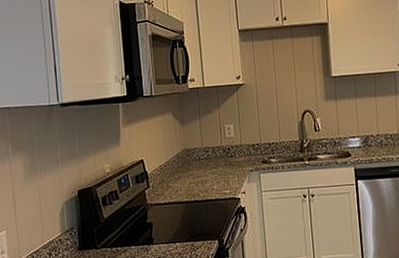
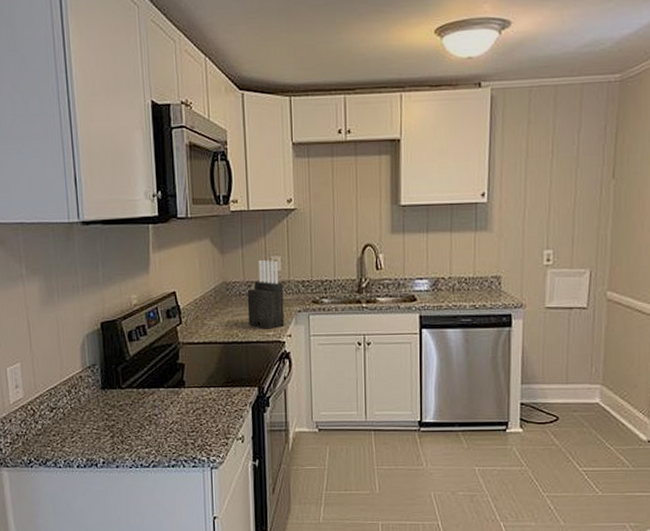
knife block: none [205,128,239,188] -> present [247,259,285,329]

